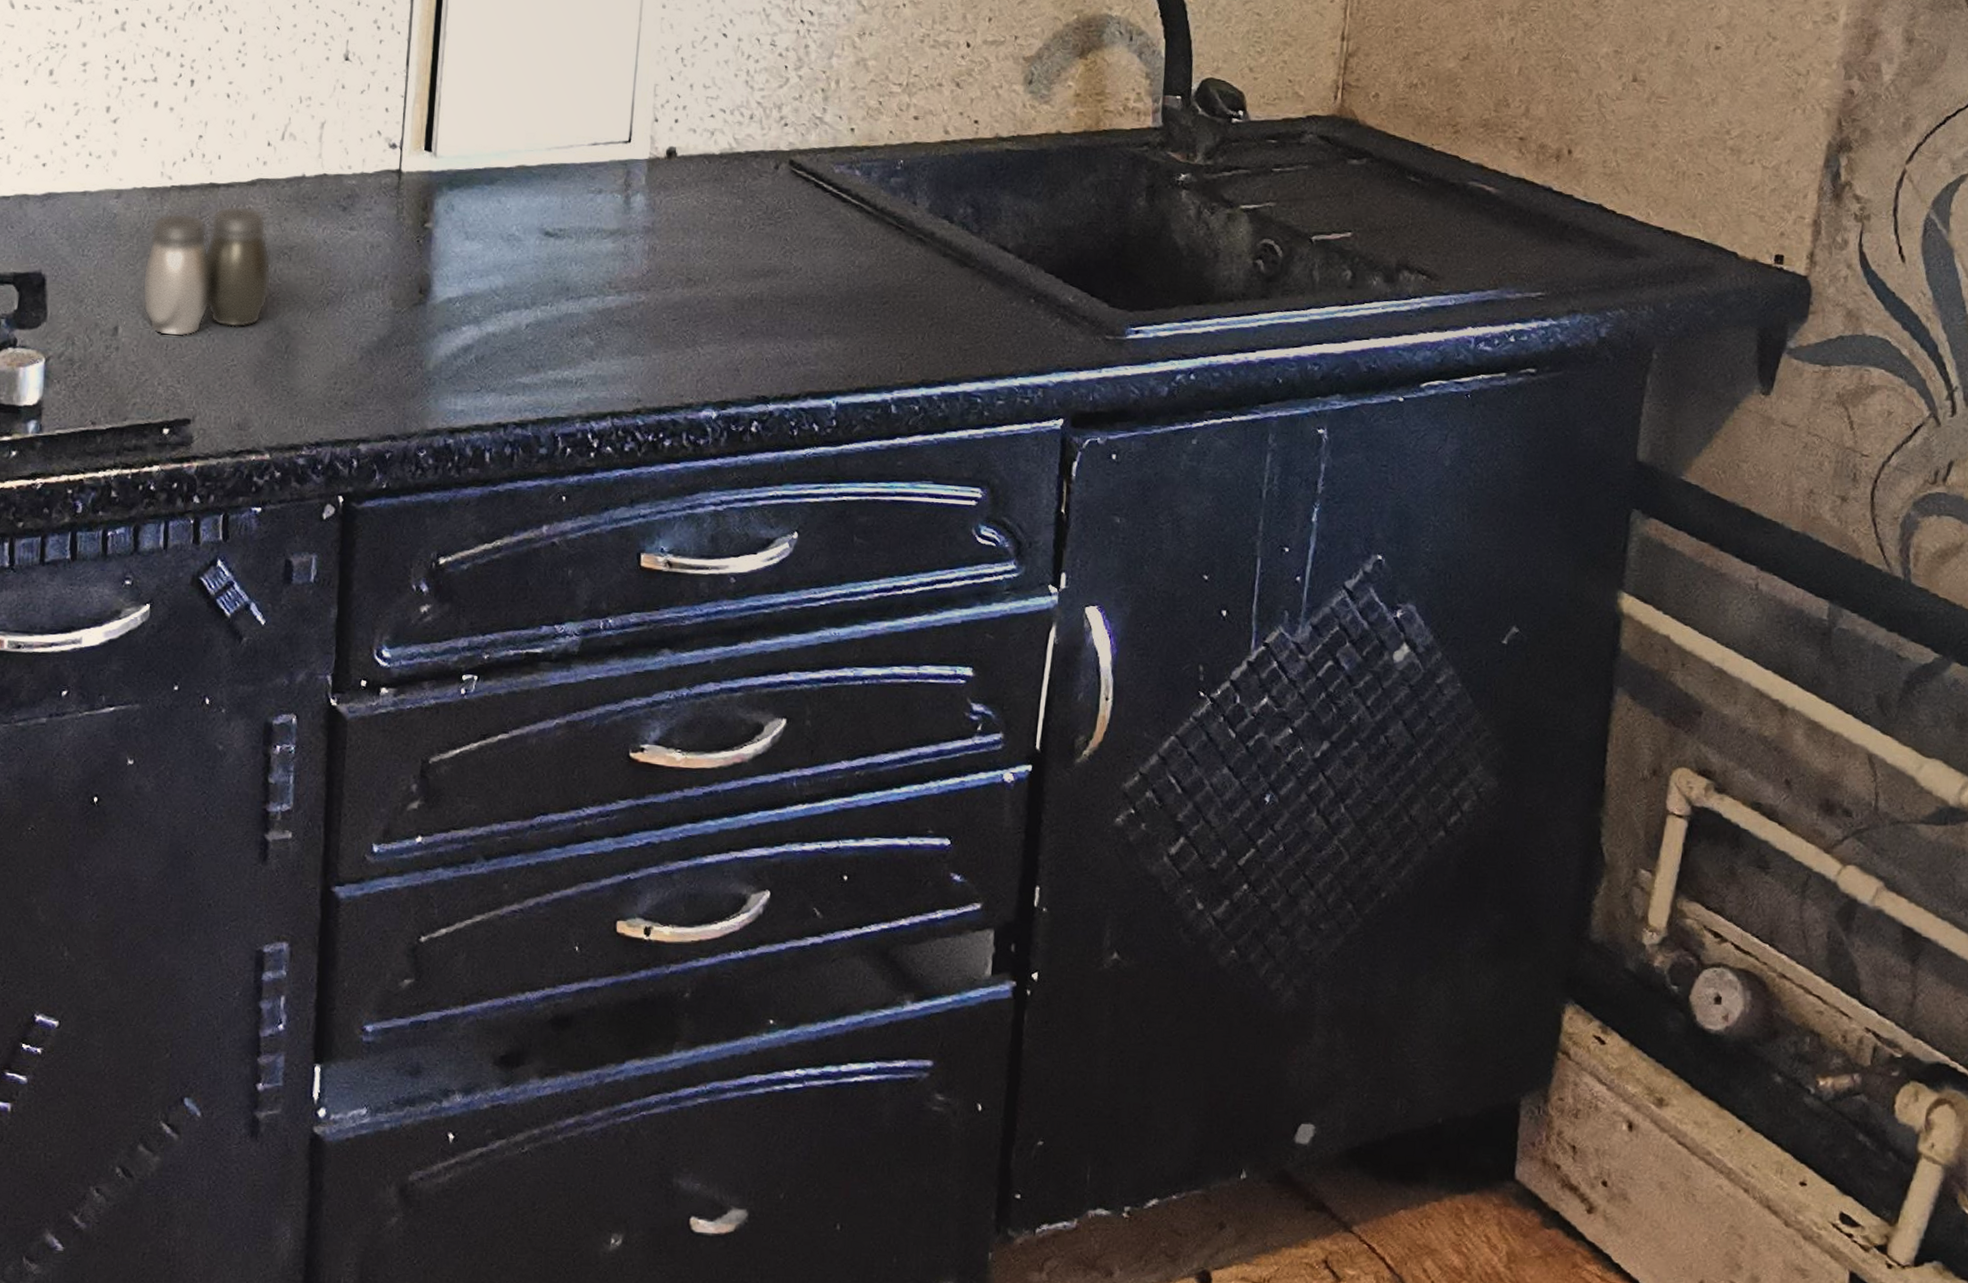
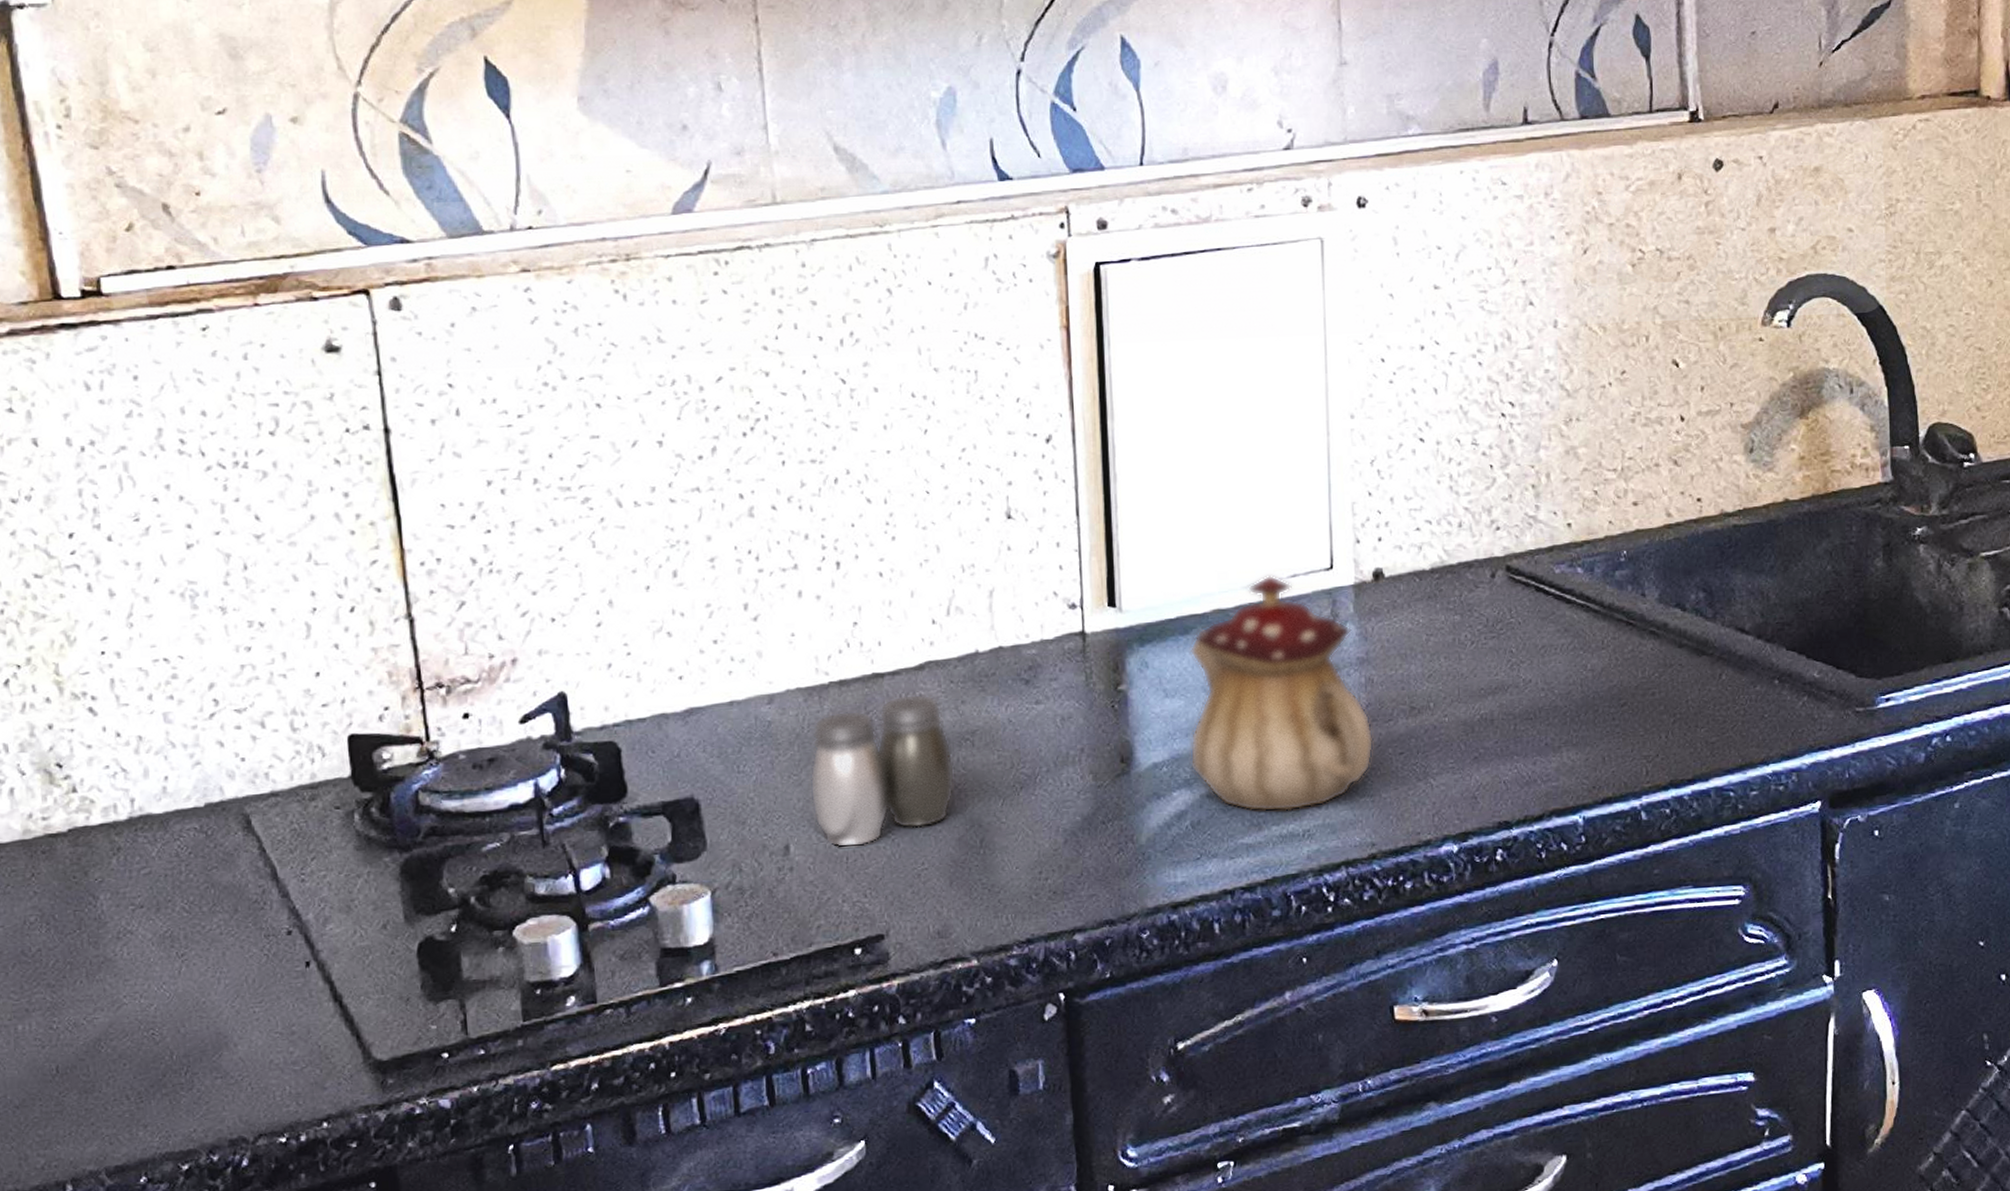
teapot: none [481,140,651,359] -> present [1189,574,1375,812]

